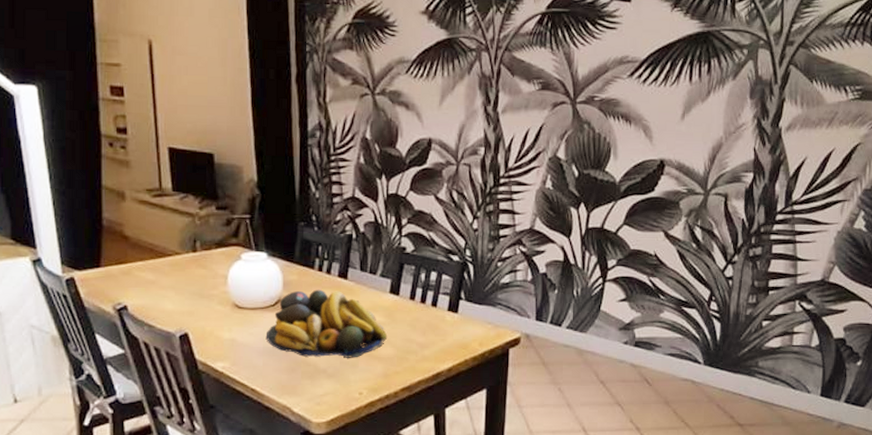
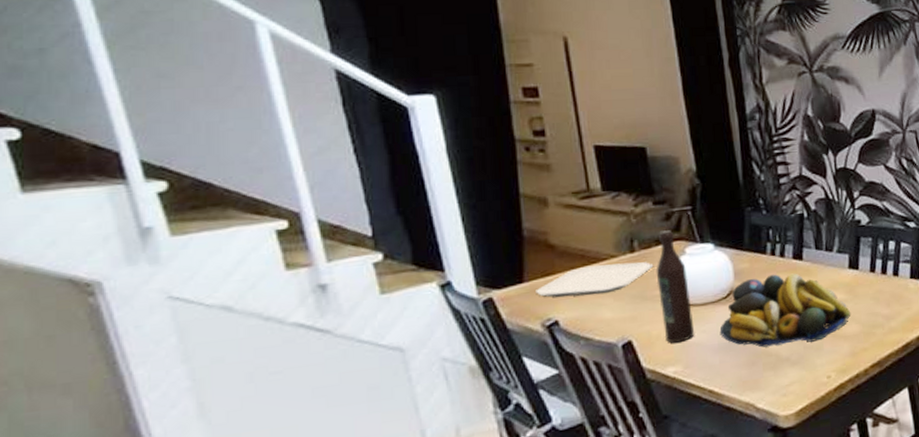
plate: none [110,259,212,287] -> present [536,262,654,298]
wine bottle: none [213,235,244,341] -> present [656,230,695,343]

